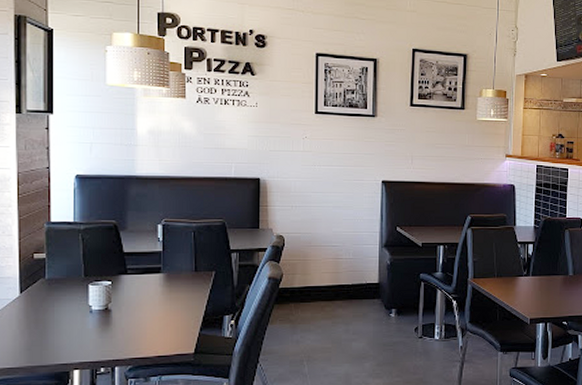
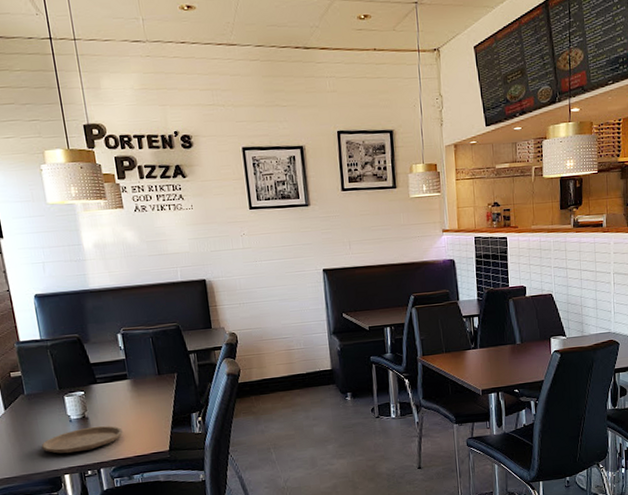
plate: none [53,320,147,347] -> present [41,425,123,454]

